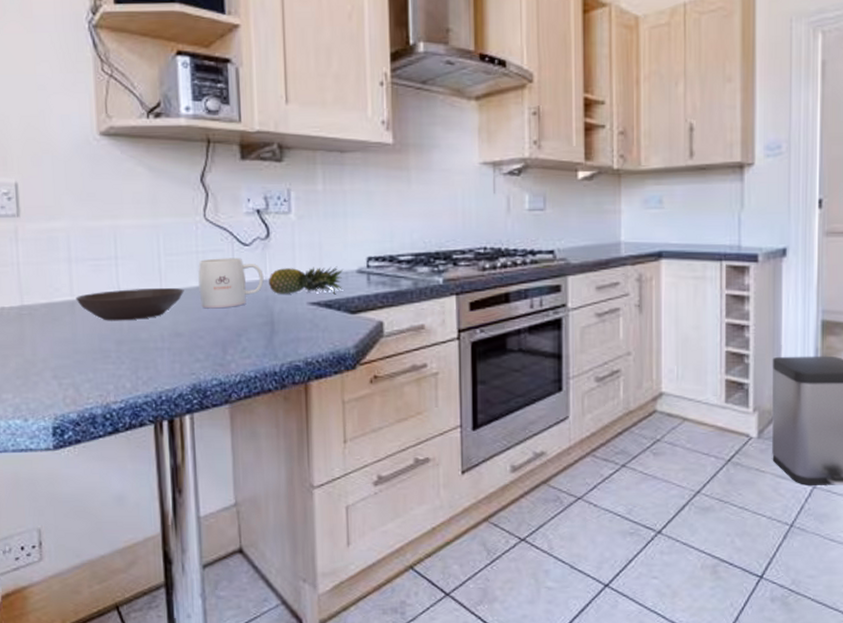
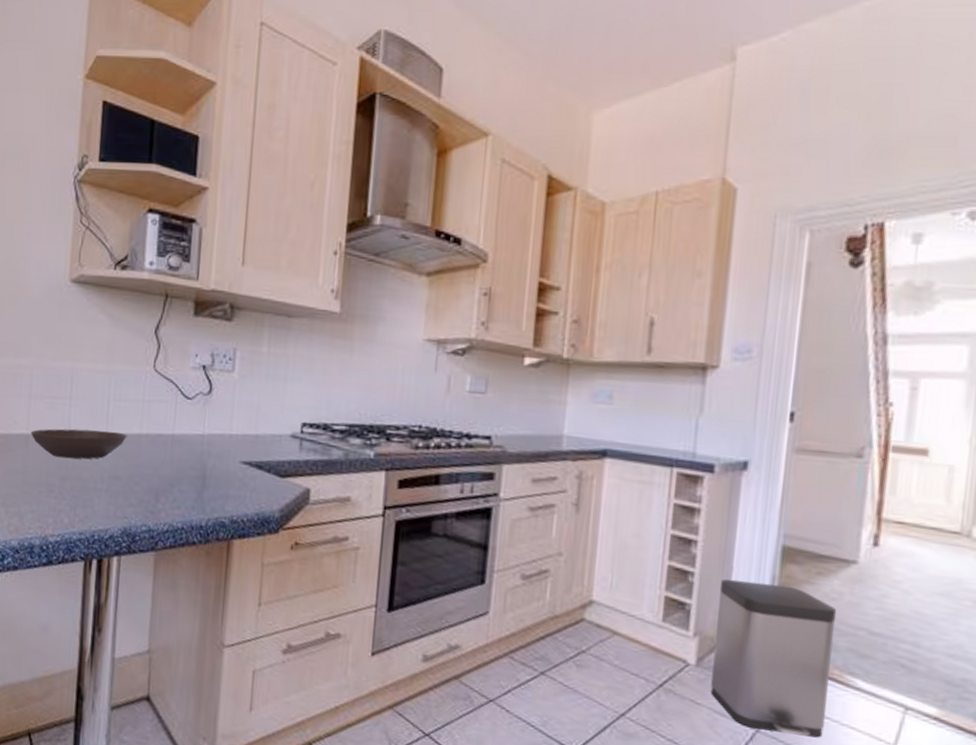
mug: present [198,258,264,309] -> none [140,408,202,458]
fruit: present [269,266,344,294] -> none [205,424,278,455]

